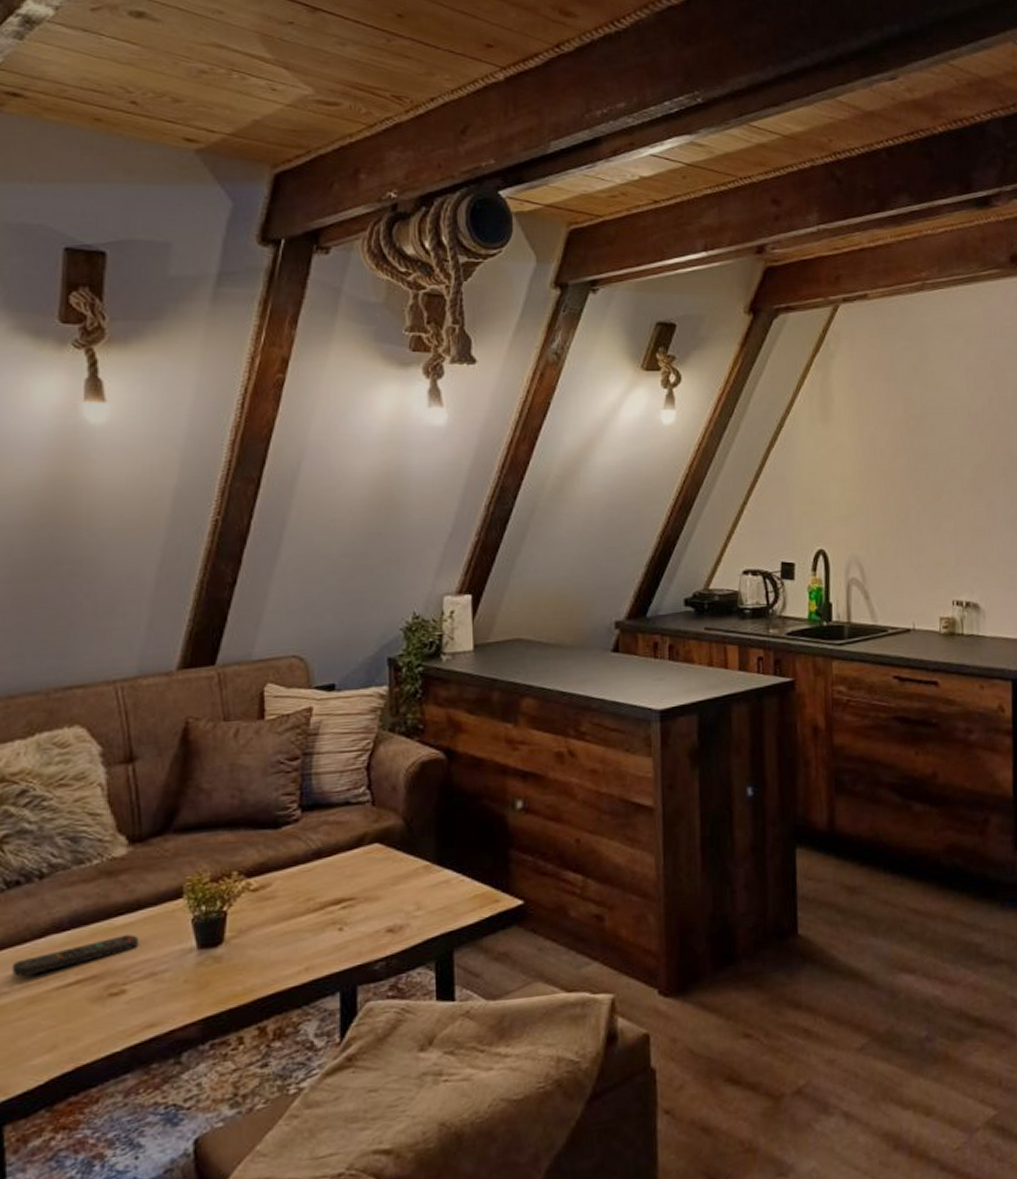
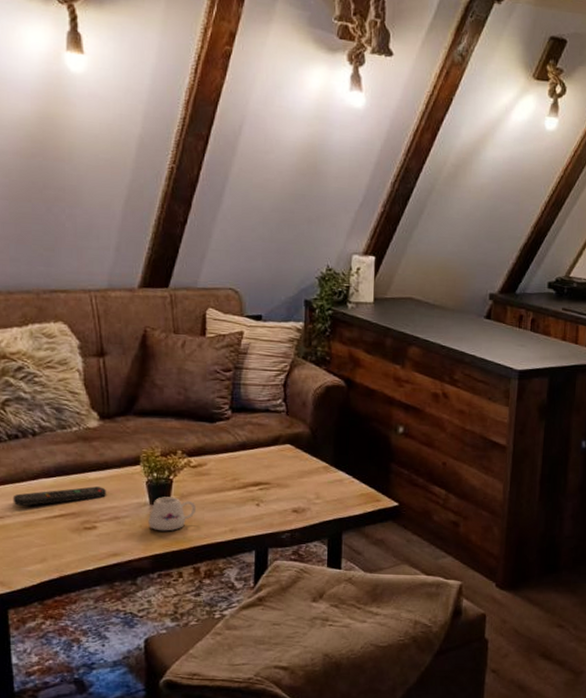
mug: none [195,934,258,984] -> present [148,496,195,531]

